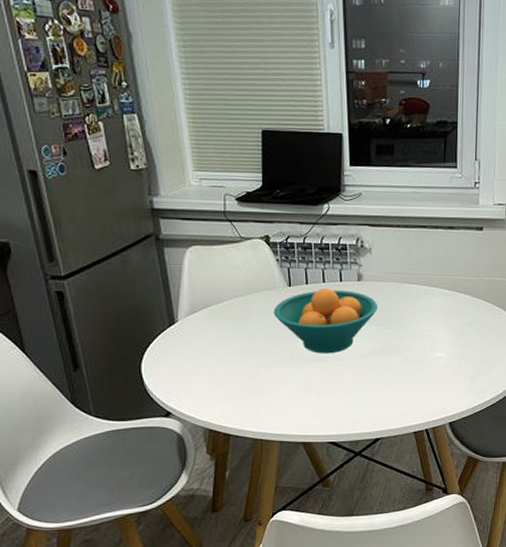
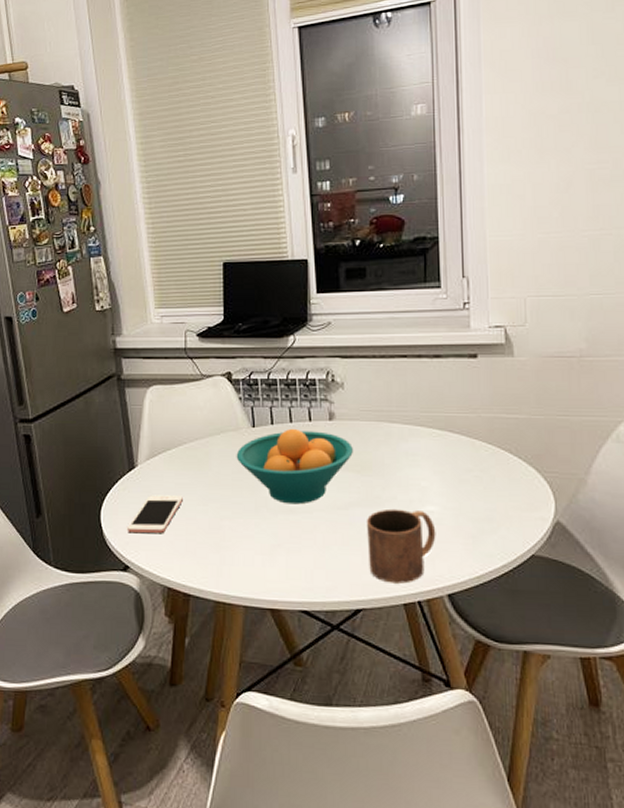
cell phone: none [169,348,223,383] -> present [128,495,183,534]
mug: none [387,356,443,416] -> present [367,508,436,584]

